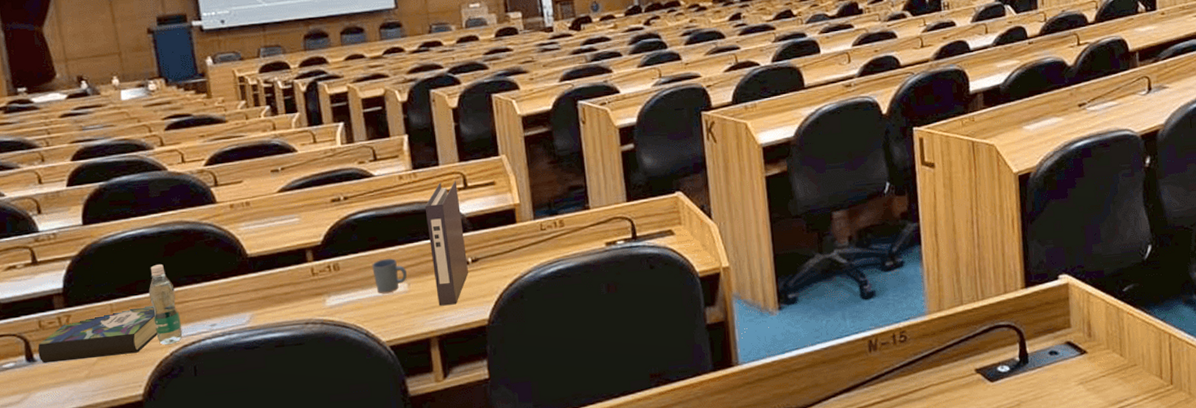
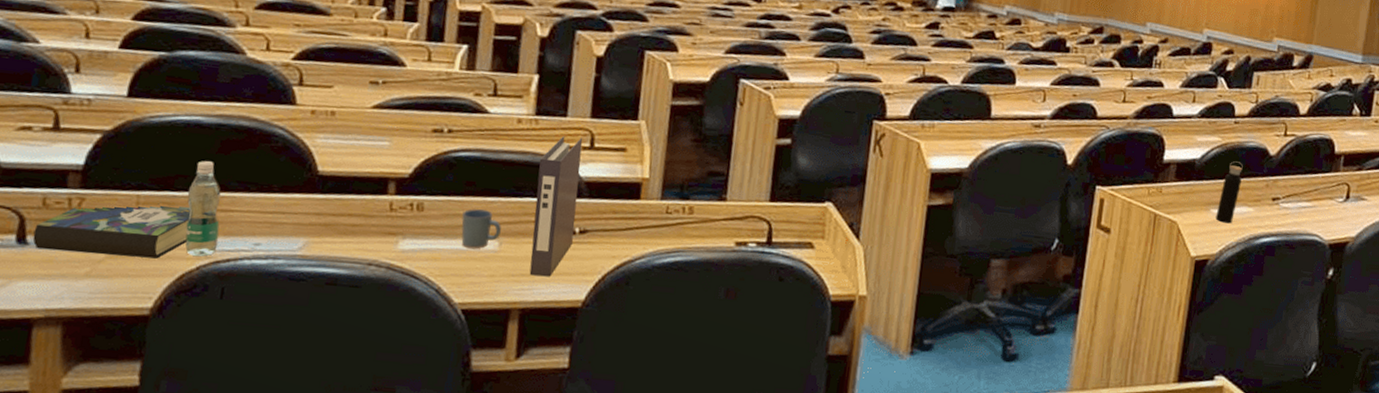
water bottle: none [1028,78,1047,136] -> present [1215,161,1243,224]

